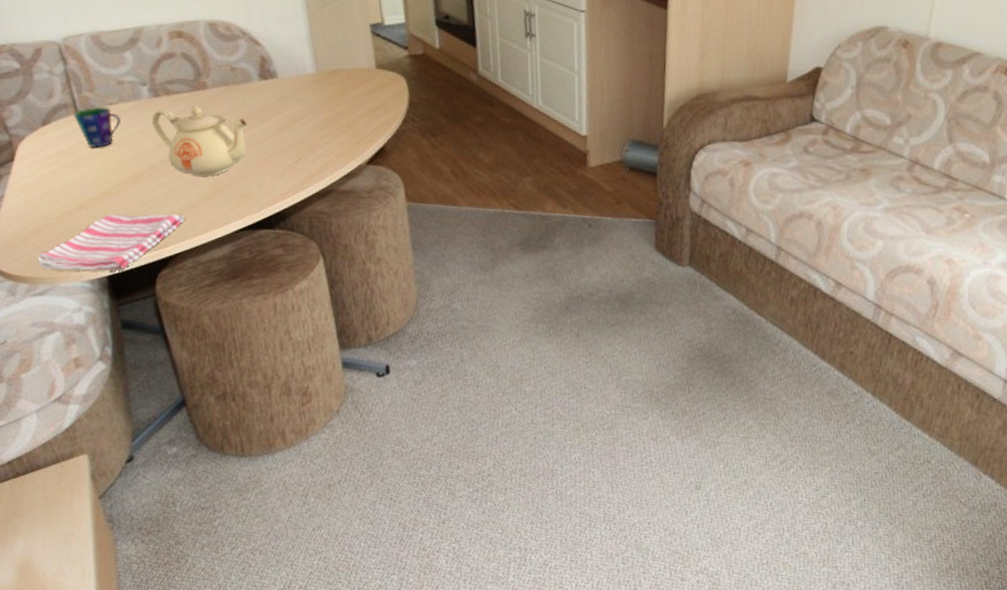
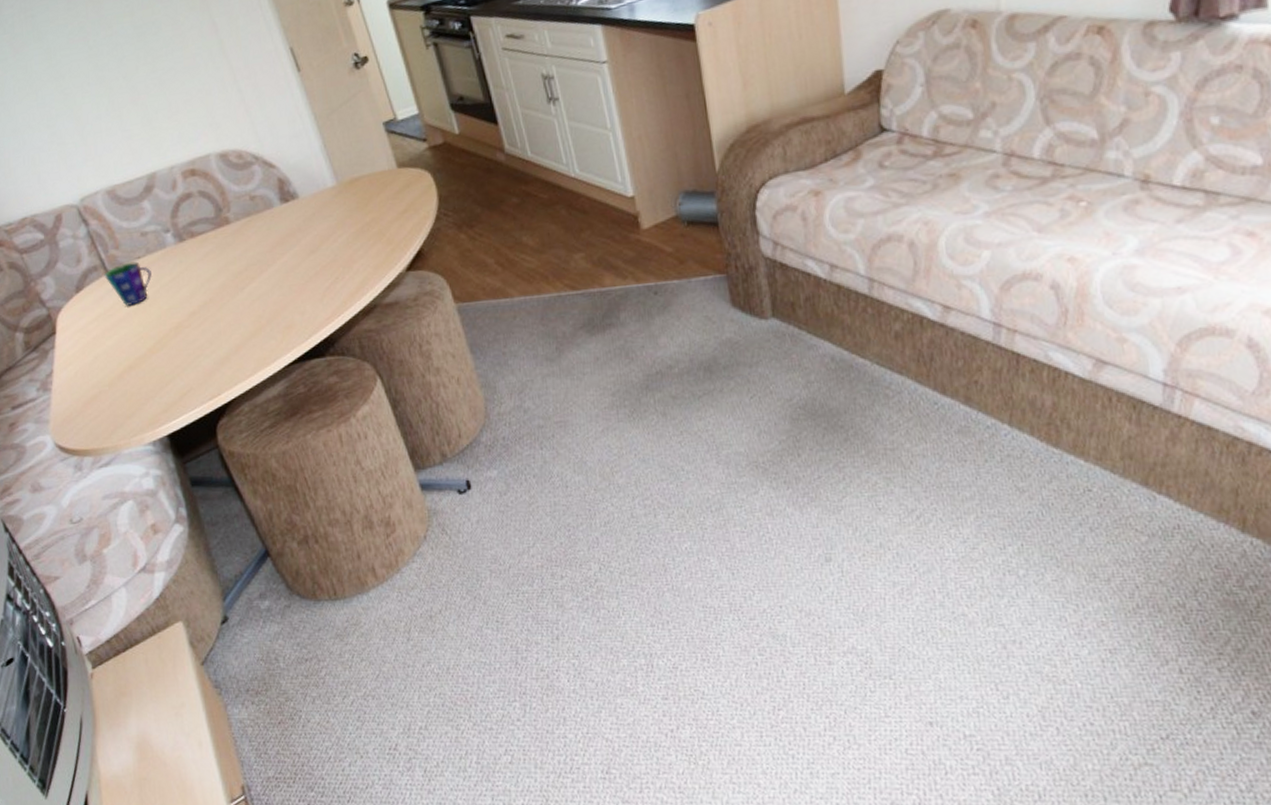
dish towel: present [37,213,184,271] -> none [97,358,232,439]
teapot: present [152,105,248,177] -> none [182,243,281,317]

